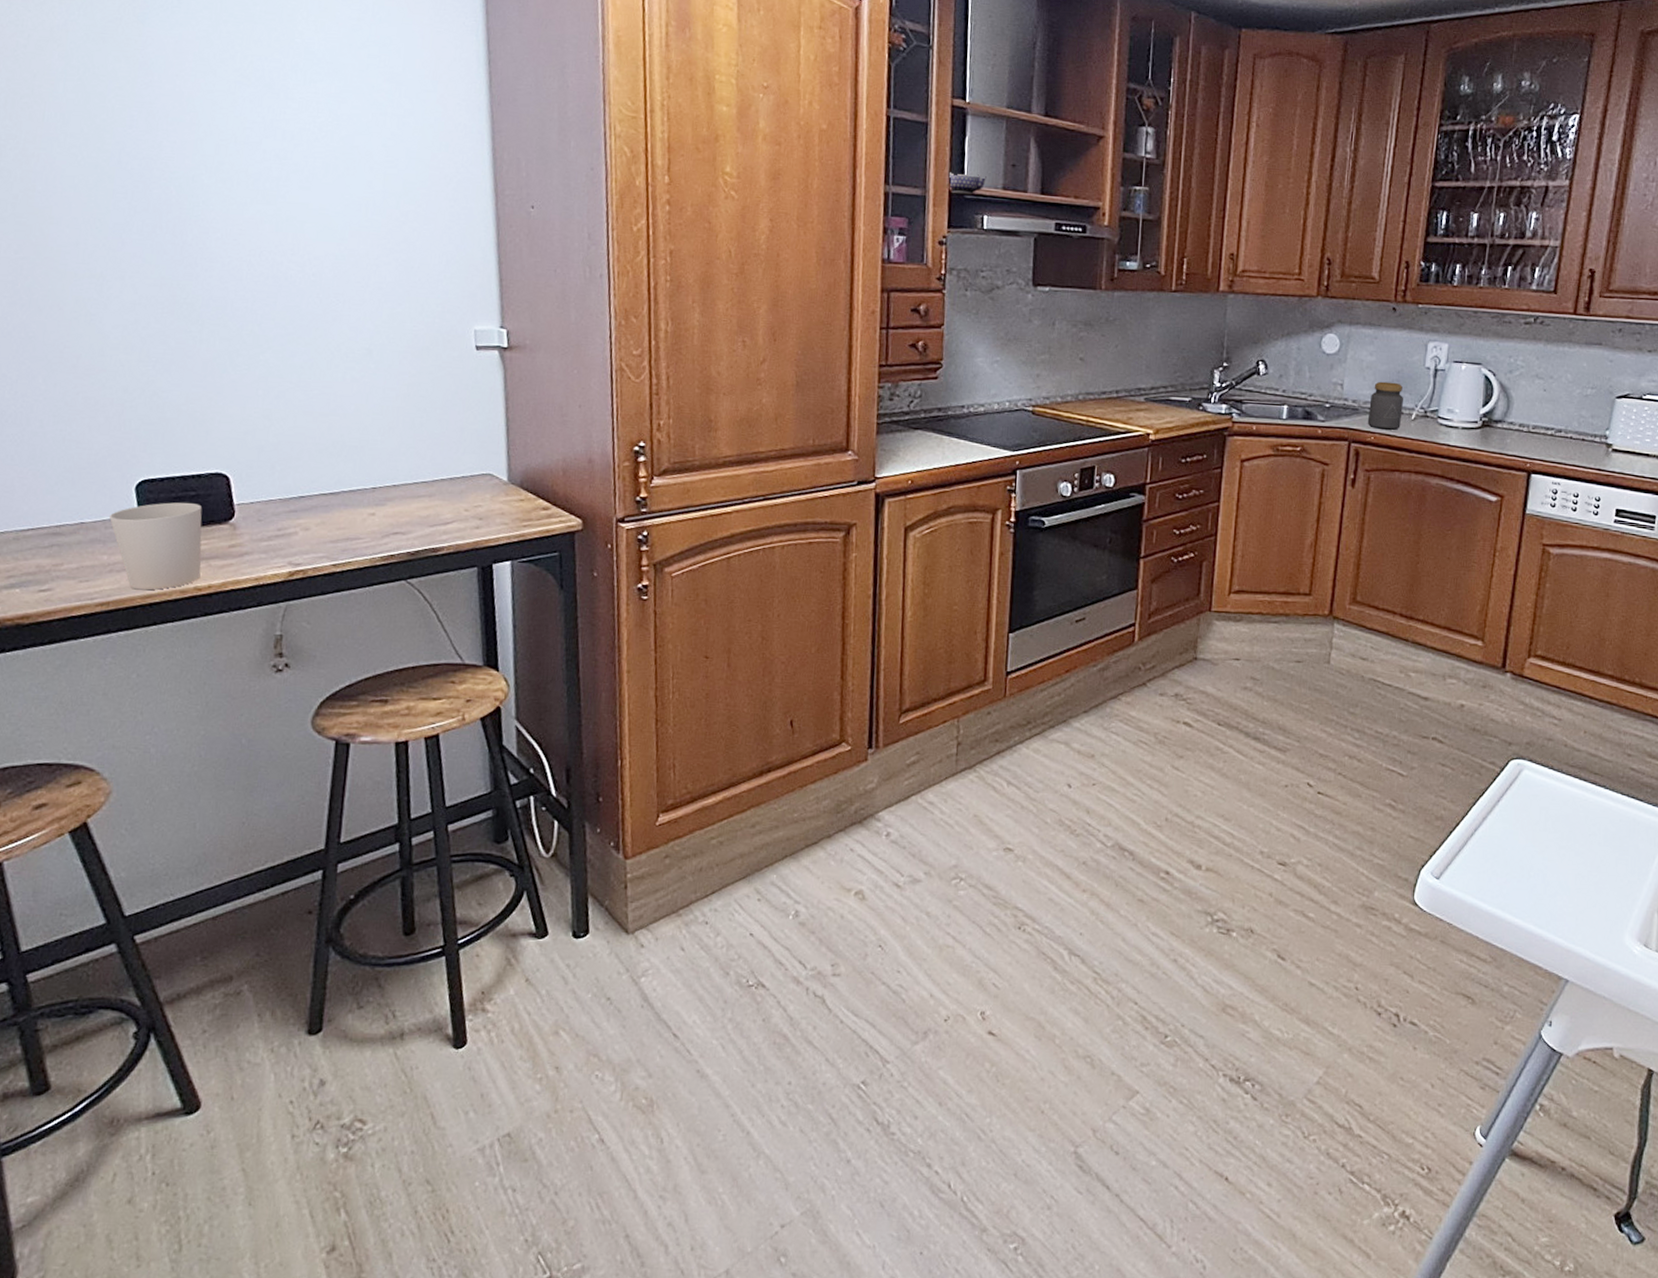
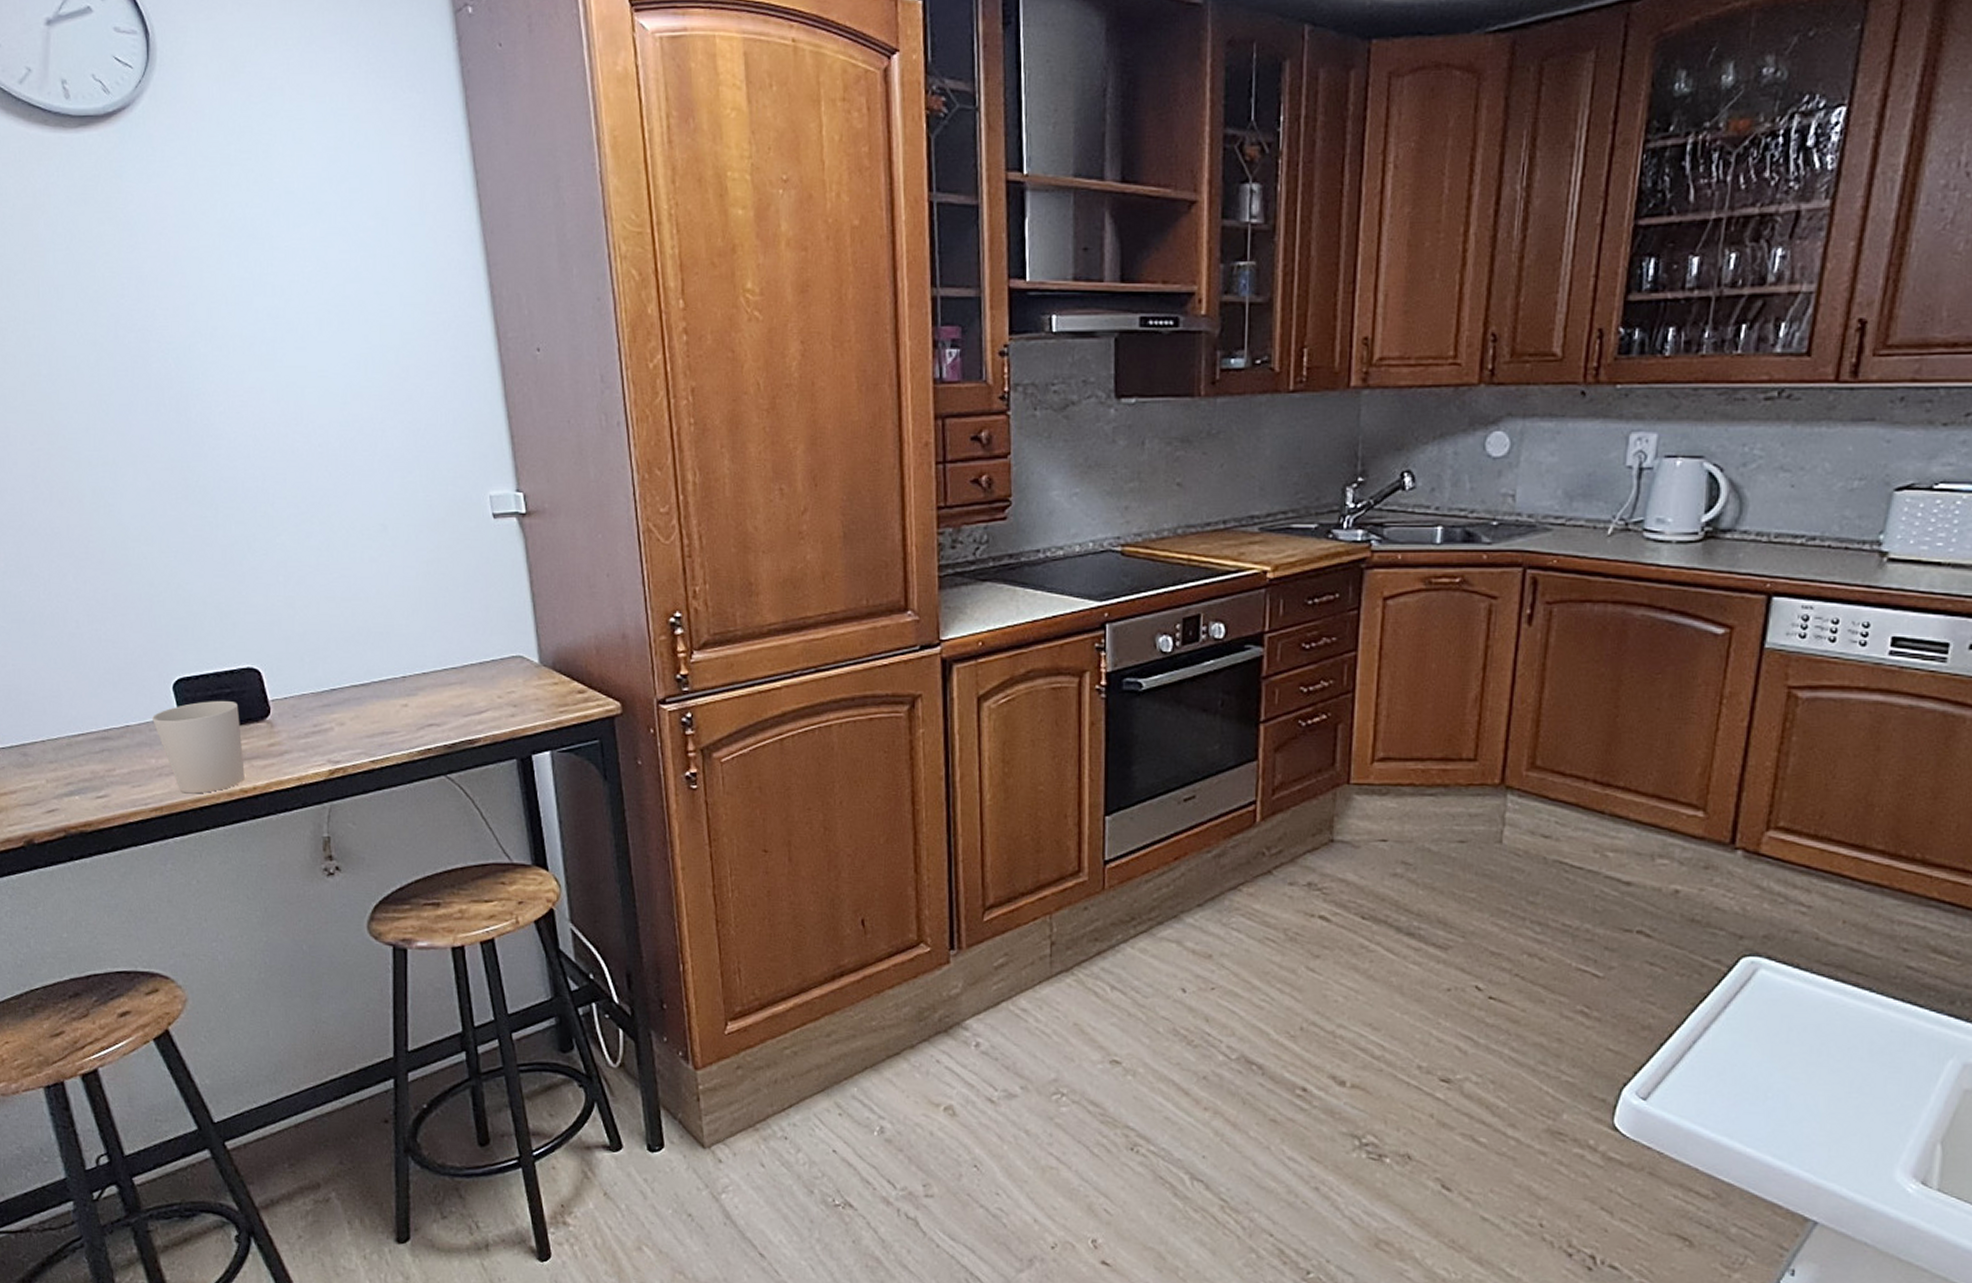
teapot: present [949,172,986,195] -> none [1008,264,1053,291]
jar: present [1367,381,1404,430] -> none [1548,488,1598,549]

